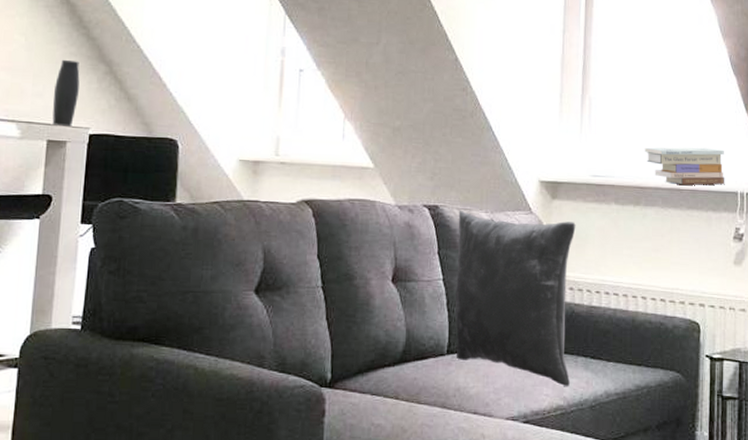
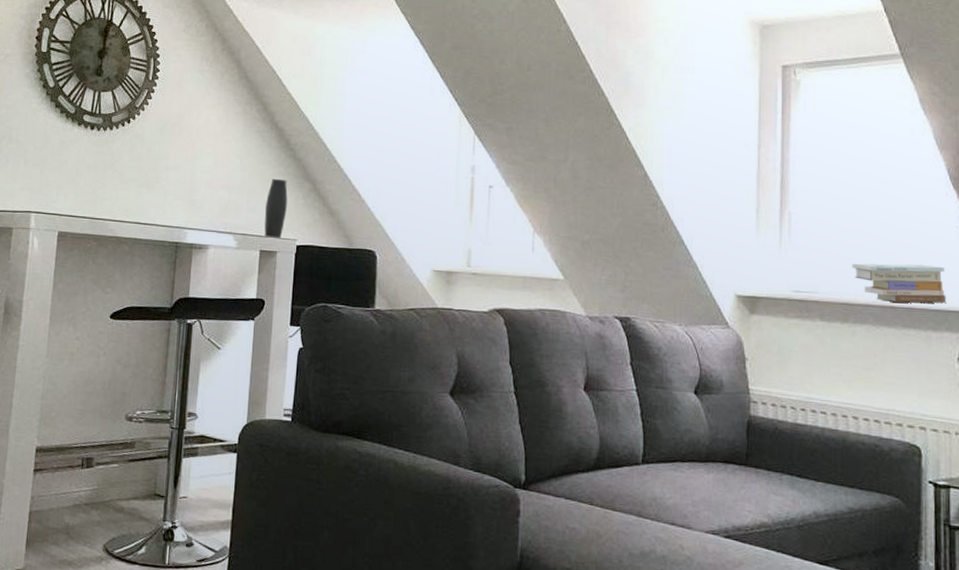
pillow: present [455,211,576,387] -> none [650,323,777,505]

